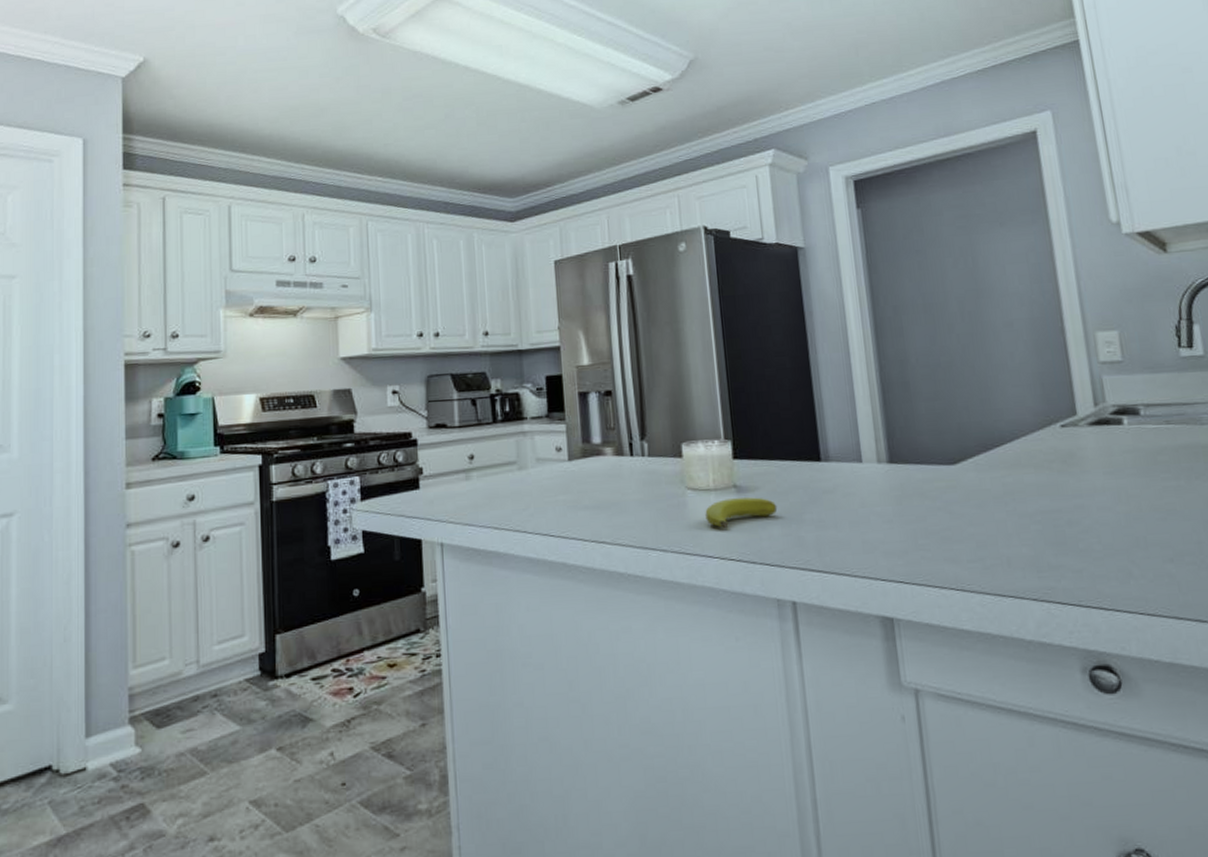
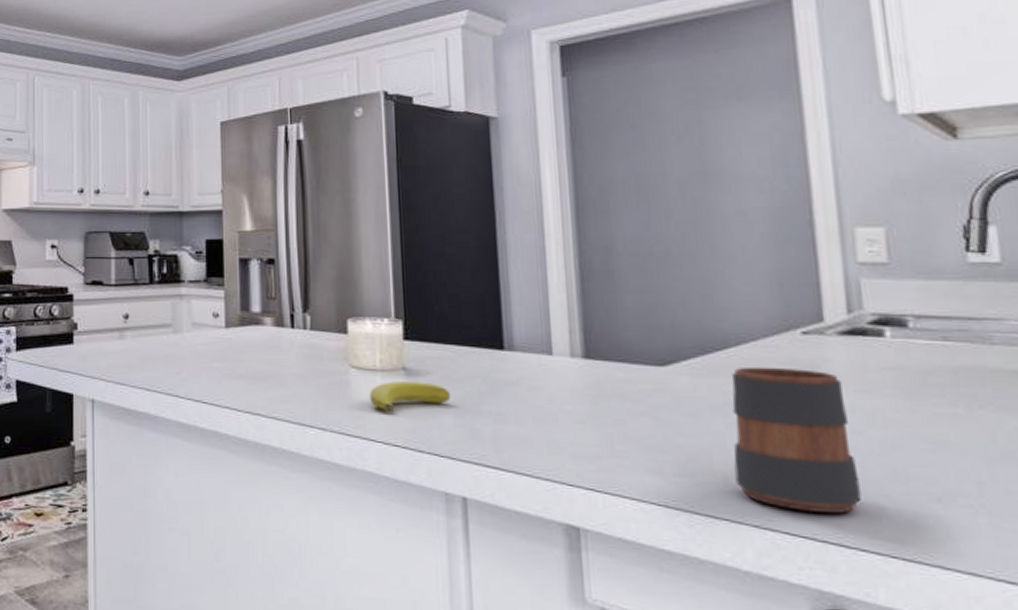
mug: none [1008,457,1114,582] -> present [731,366,861,513]

